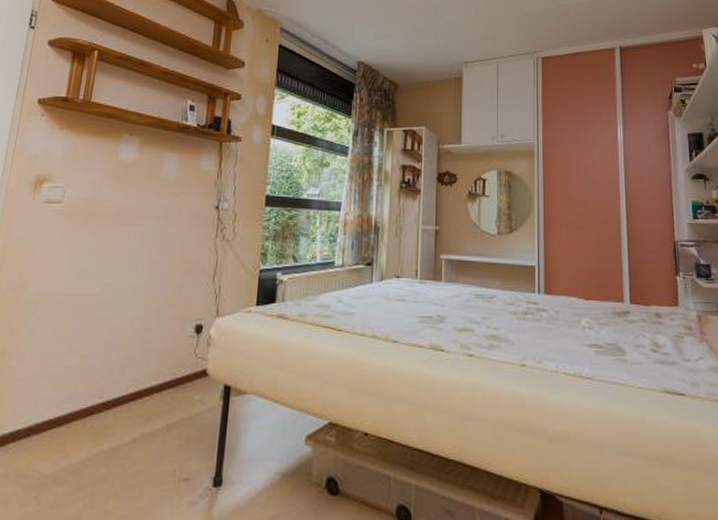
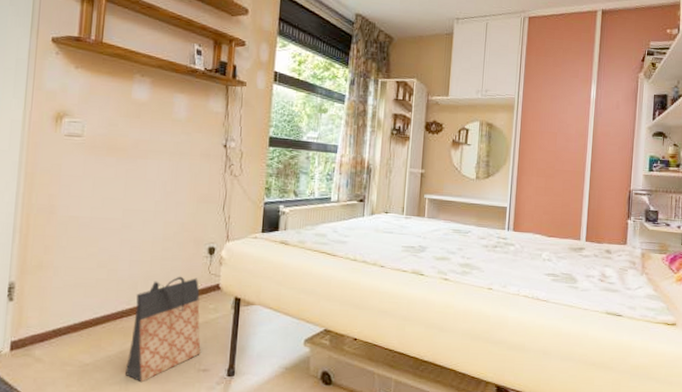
bag: none [90,360,184,498] -> present [124,276,201,383]

